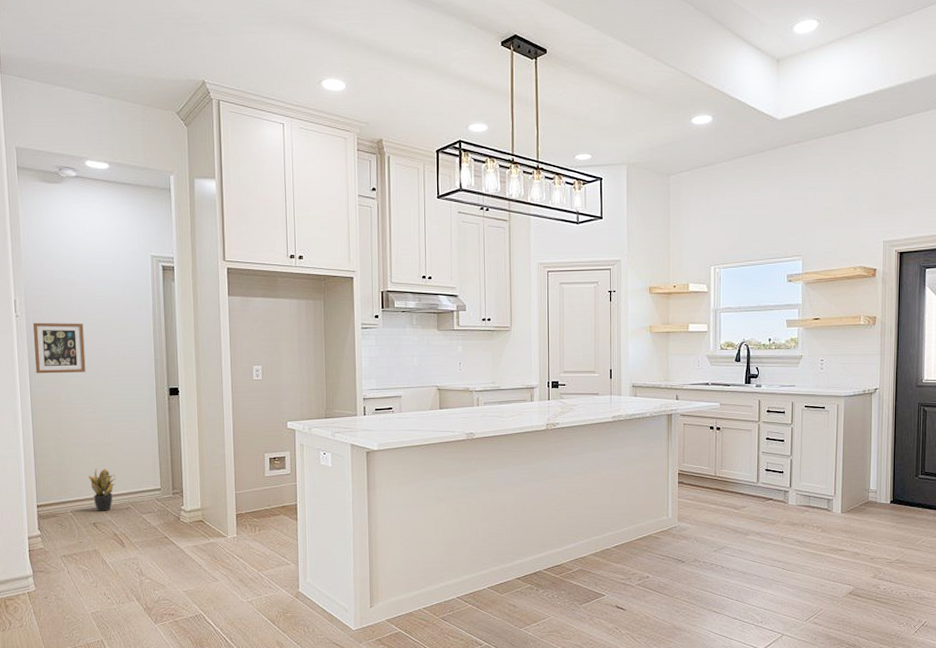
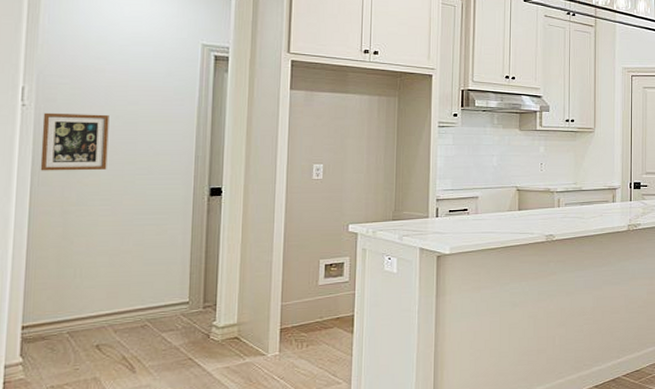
potted plant: present [88,468,117,512] -> none [95,280,133,332]

